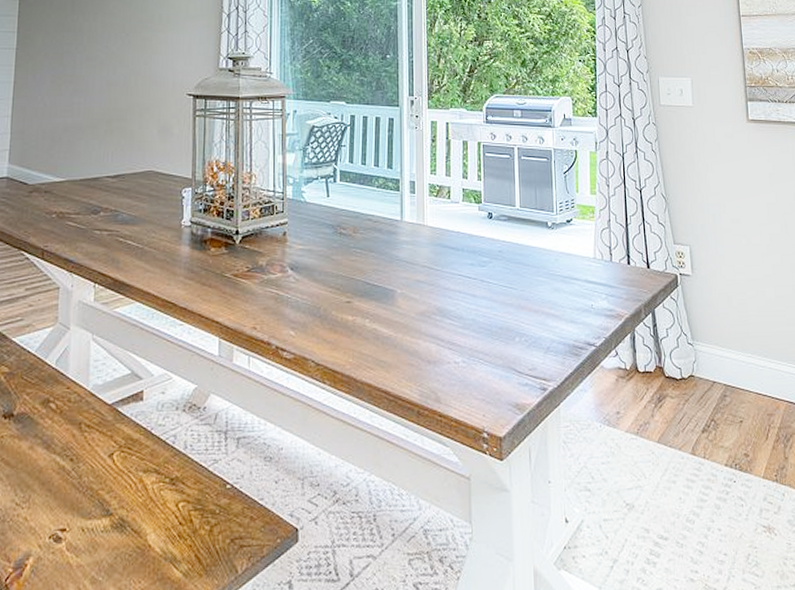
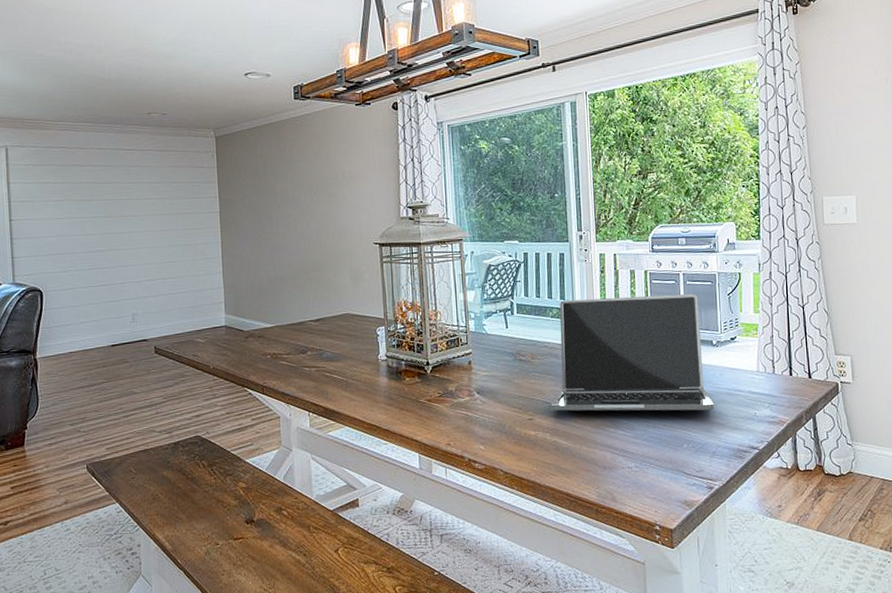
laptop: none [371,169,549,300] -> present [550,294,714,411]

